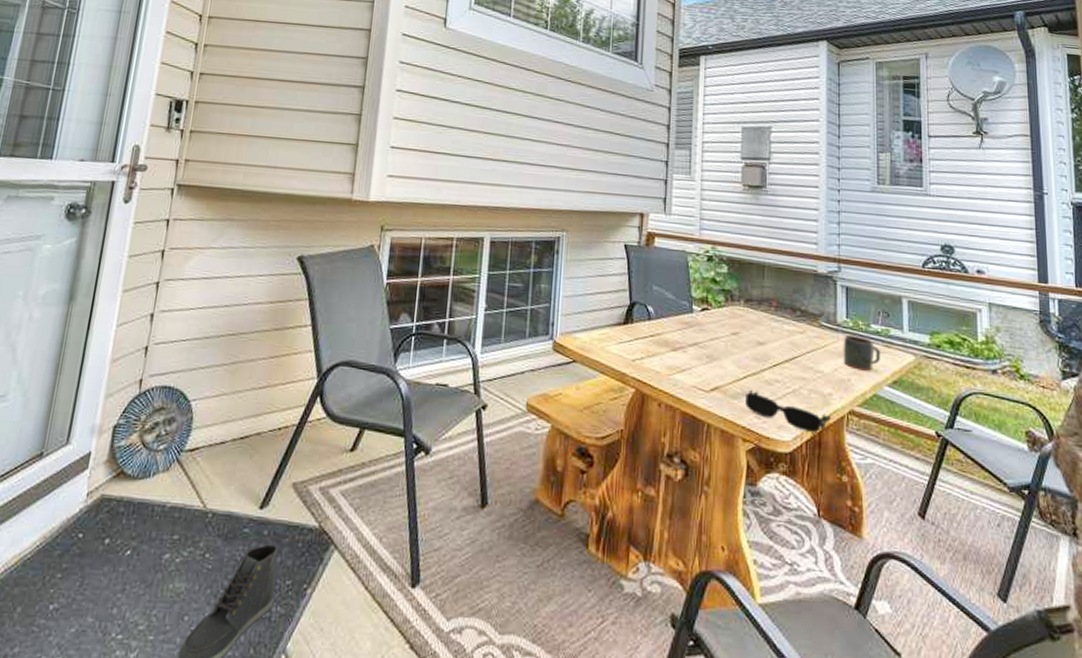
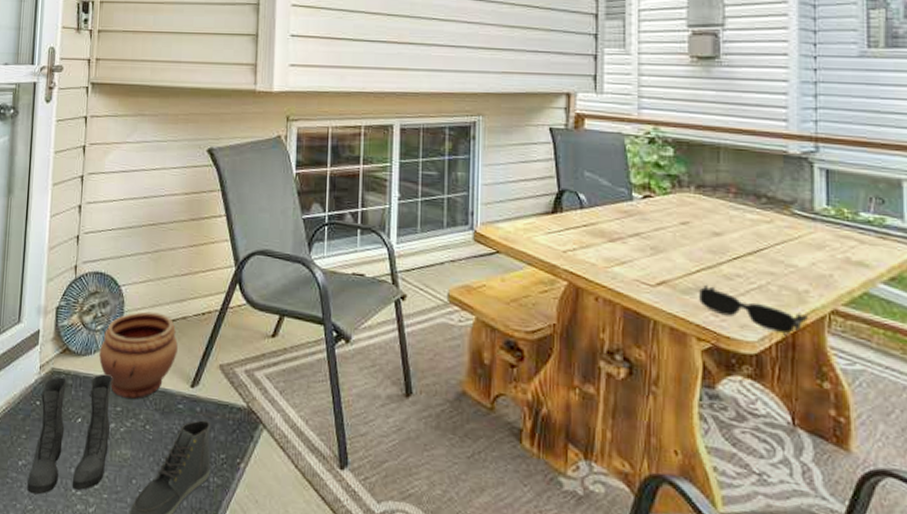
boot: none [56,498,173,643] -> present [27,374,113,495]
planter pot: none [158,428,249,526] -> present [99,311,178,400]
mug: present [843,335,881,371] -> none [822,225,874,266]

